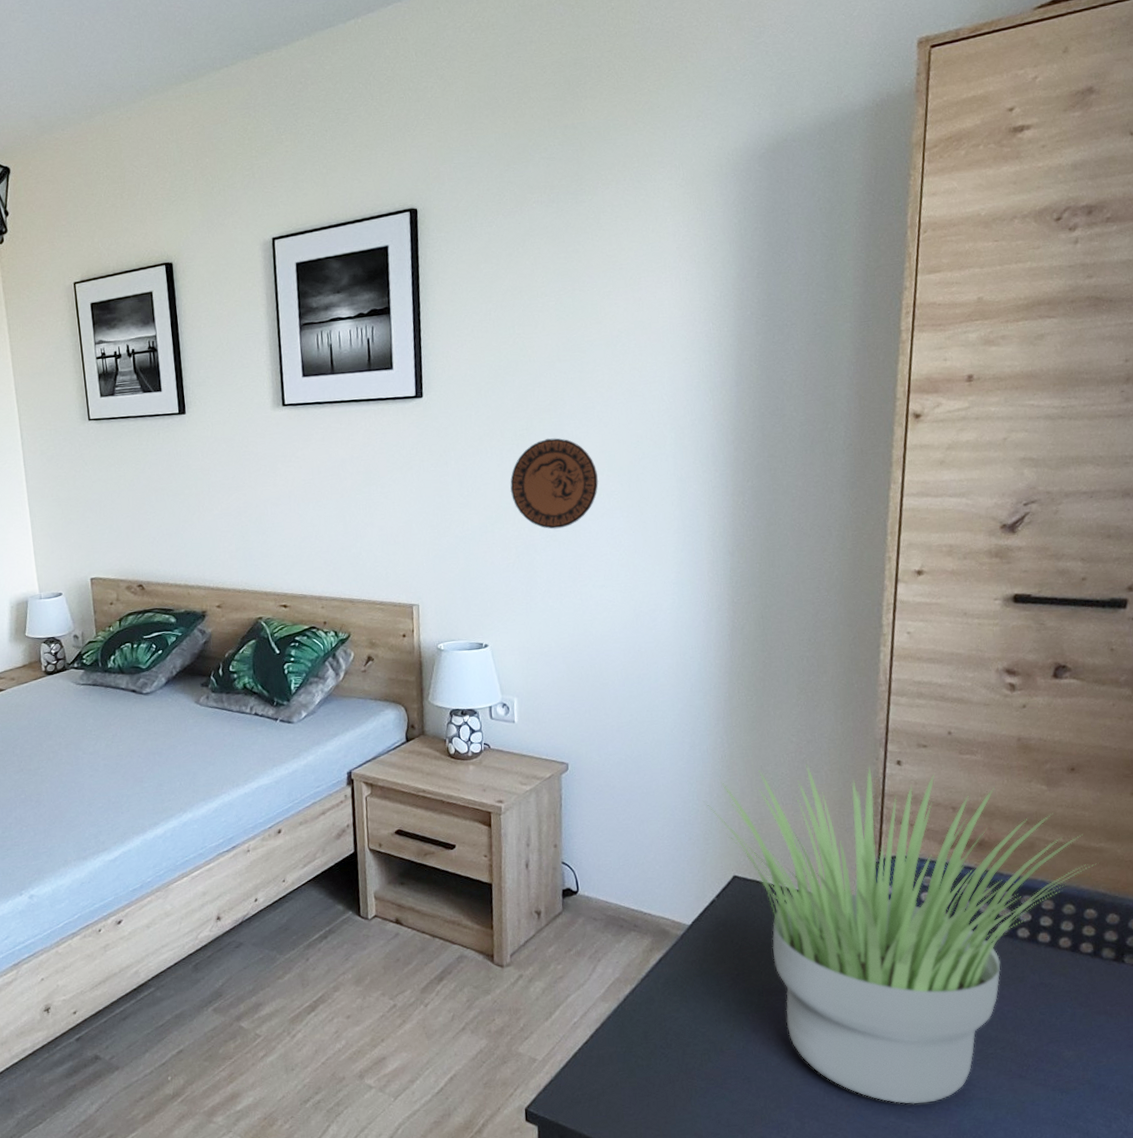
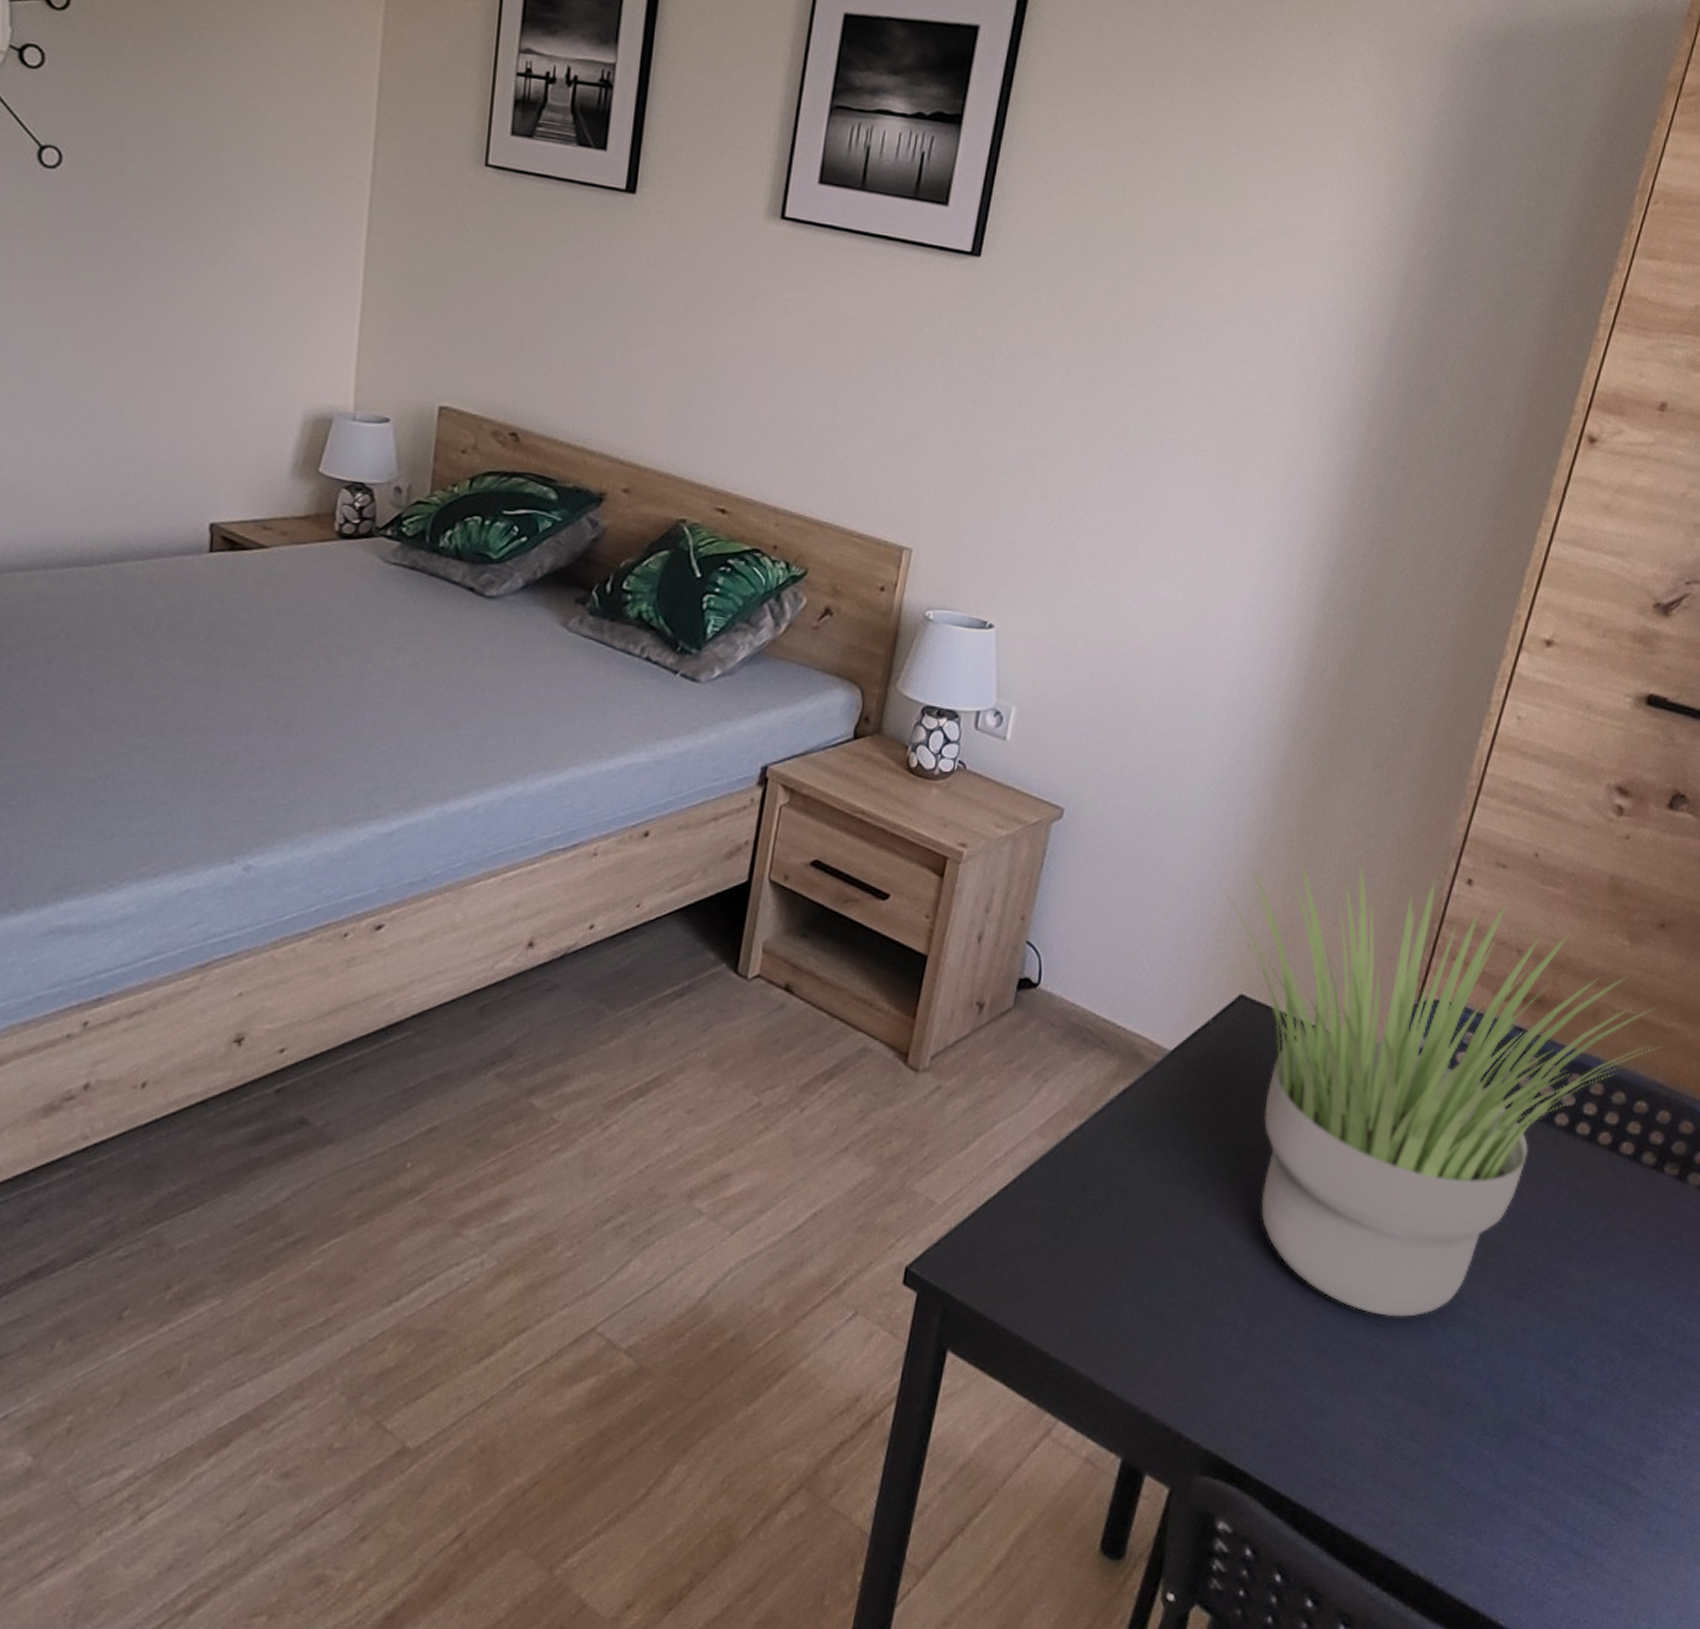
decorative plate: present [510,438,599,529] -> none [1069,356,1190,486]

